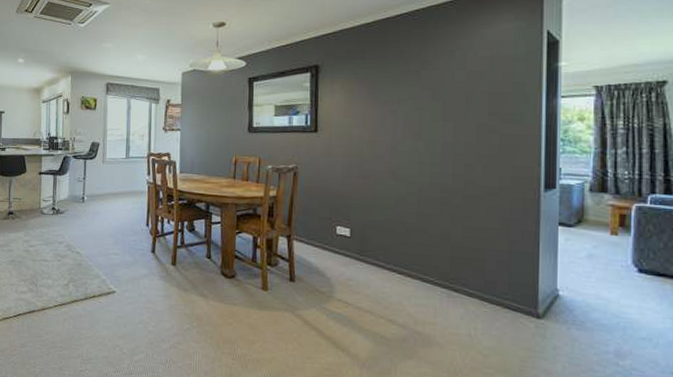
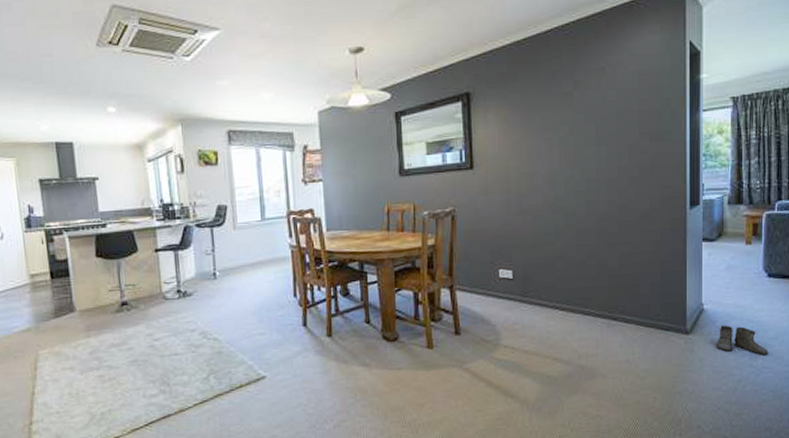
boots: none [566,315,639,357] -> present [710,325,769,356]

